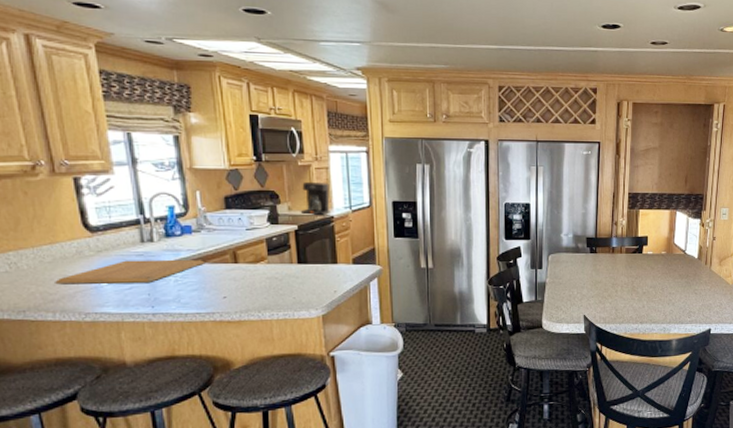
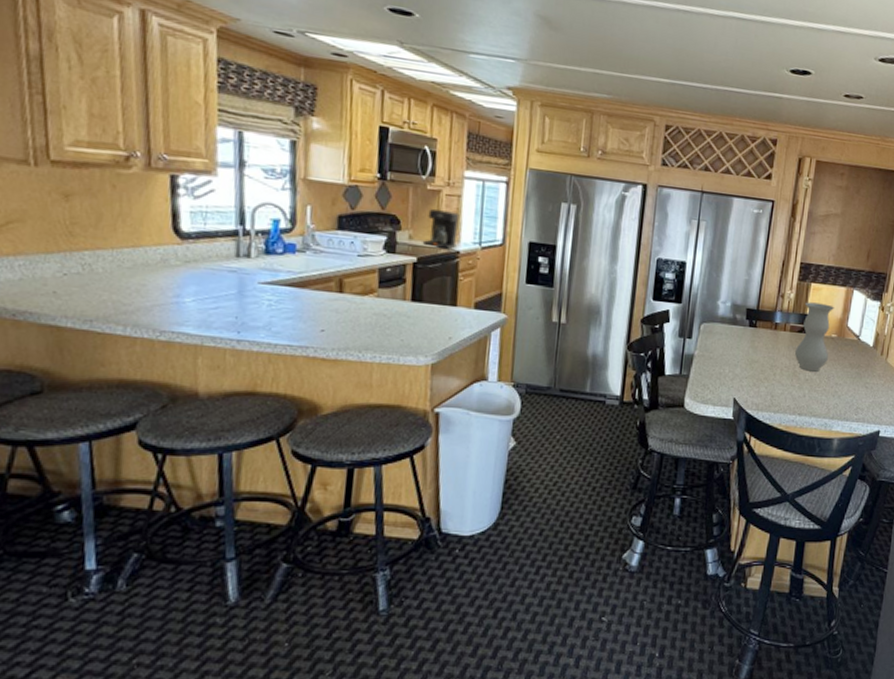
chopping board: present [55,259,206,285] -> none [131,275,306,305]
vase: none [631,226,661,285] -> present [794,302,834,372]

